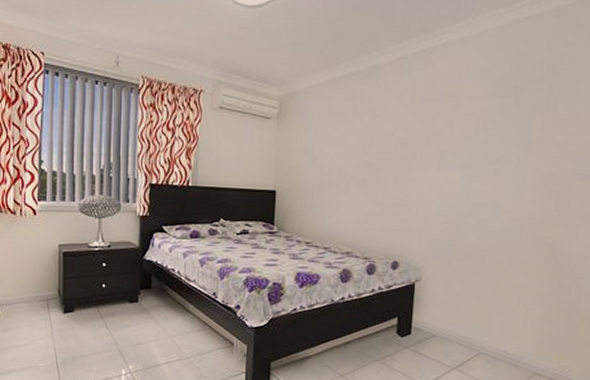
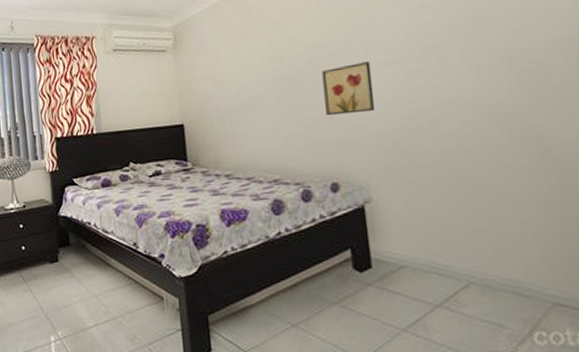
wall art: none [400,161,443,206] -> present [321,61,376,116]

